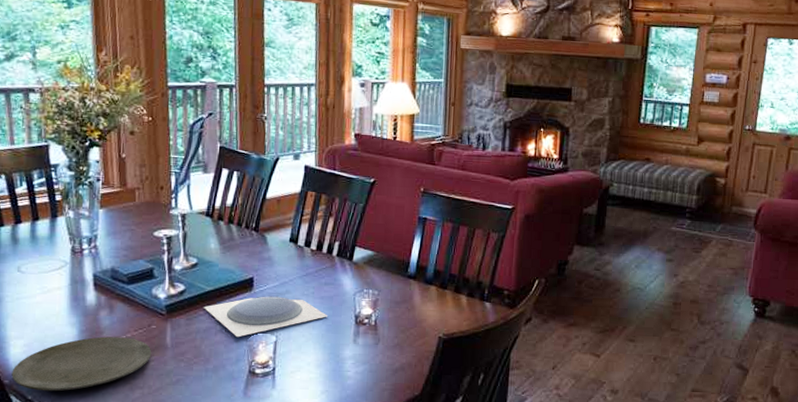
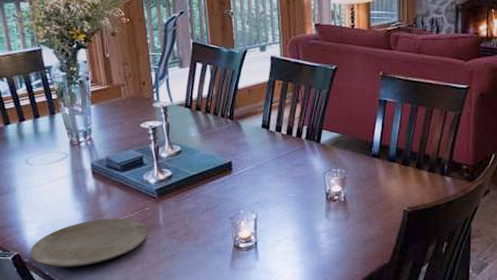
plate: present [203,296,327,338] -> none [189,178,301,216]

